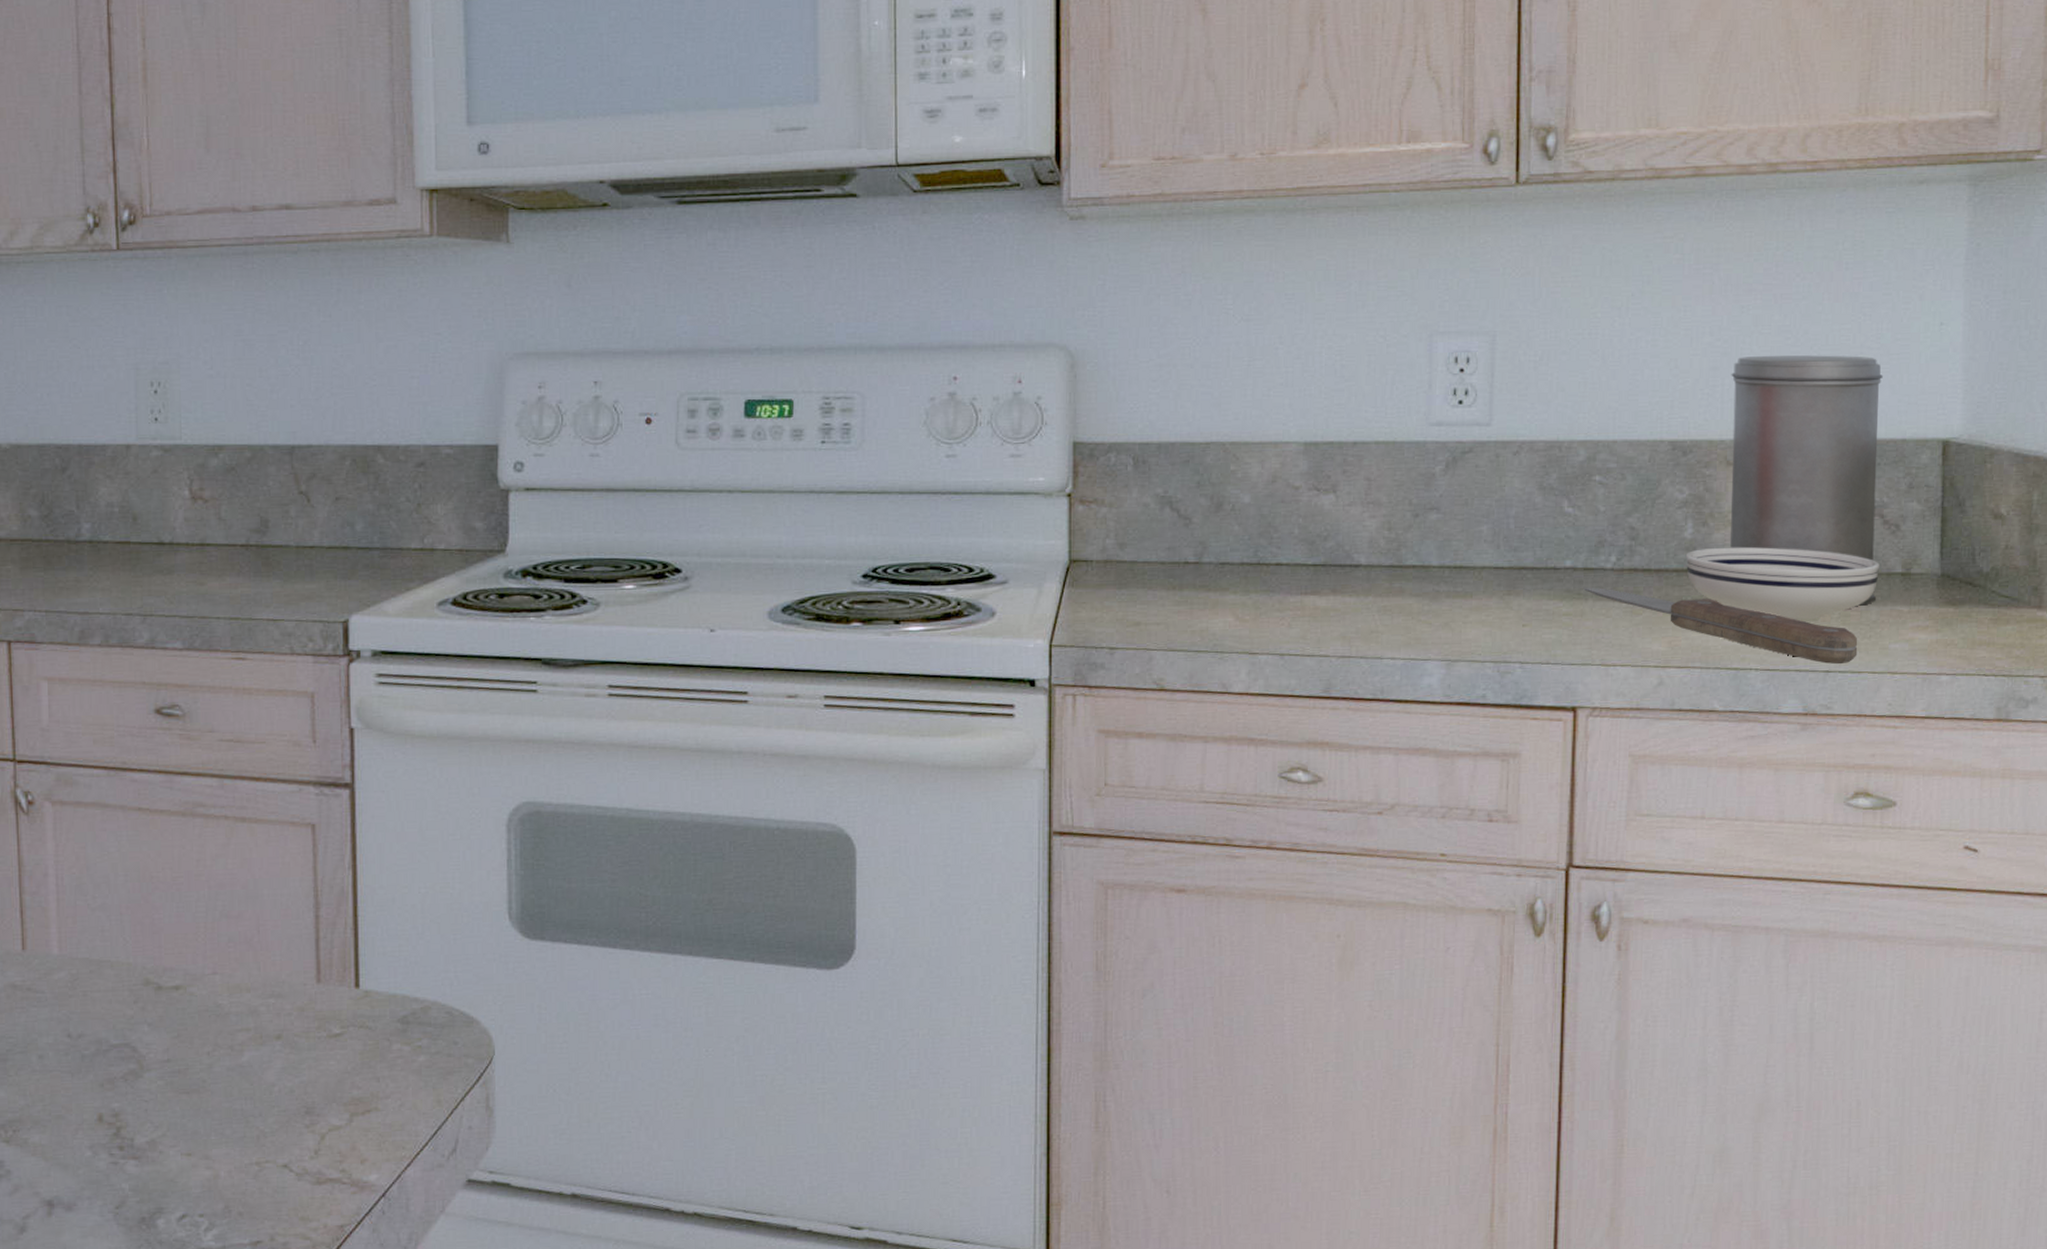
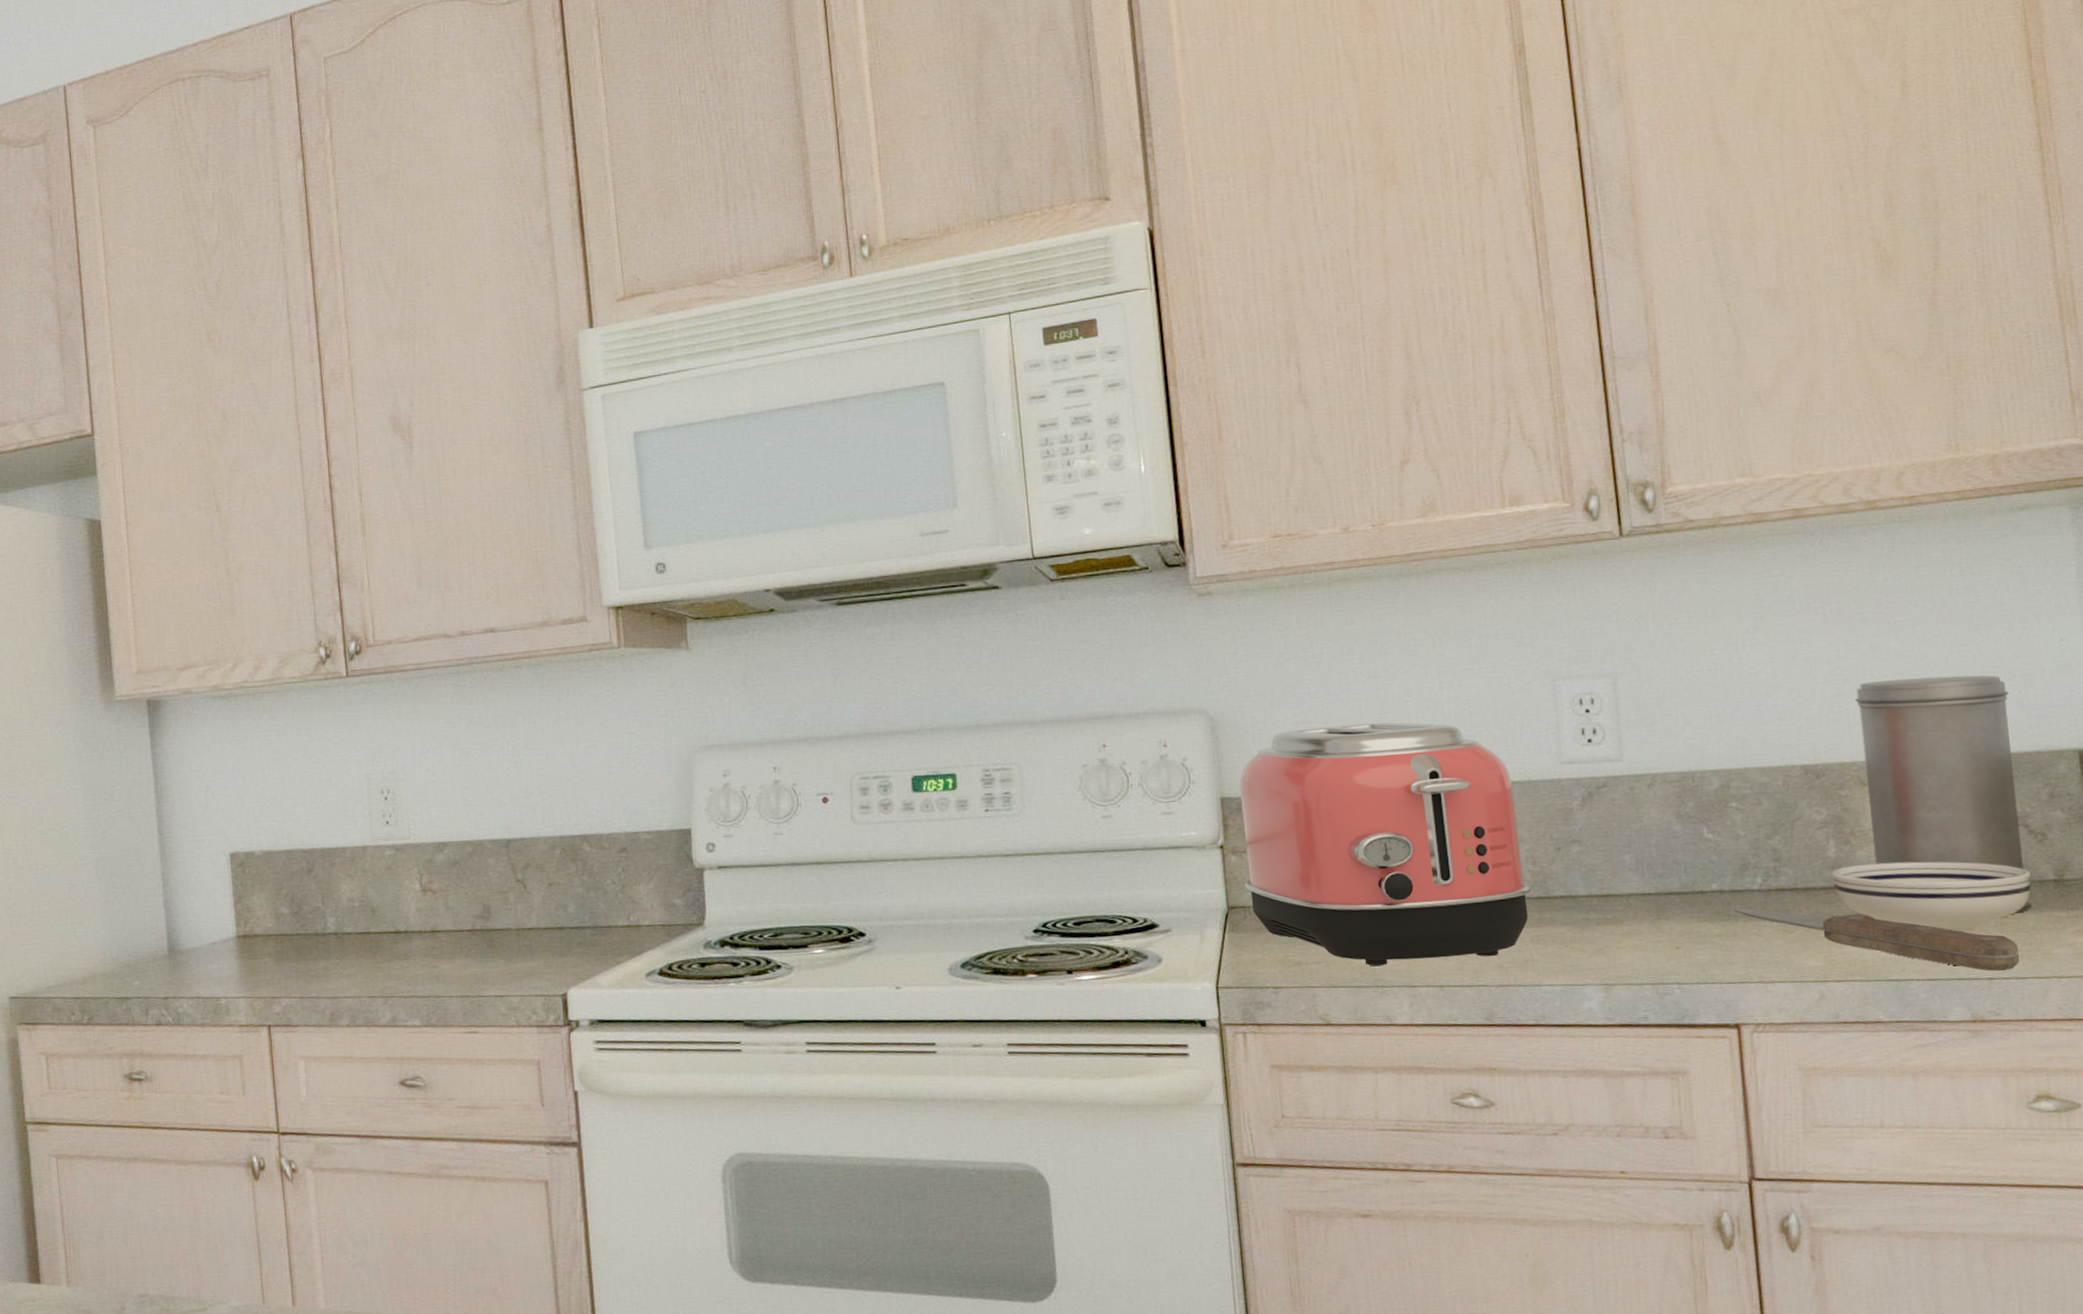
toaster: none [1090,370,1384,631] -> present [1239,722,1531,967]

